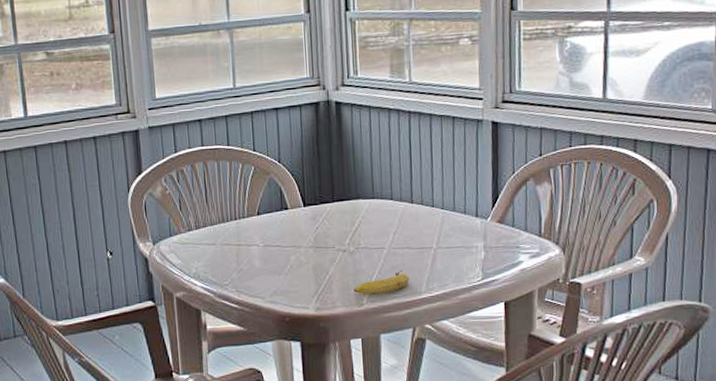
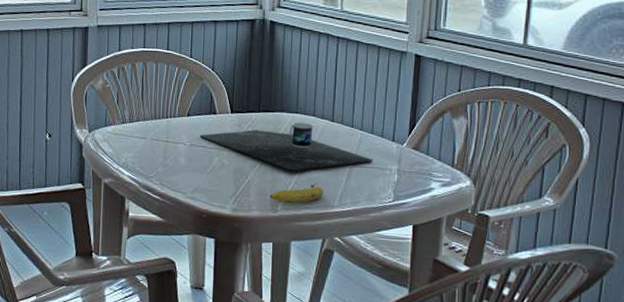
place setting: none [272,207,458,262] -> present [199,122,373,172]

